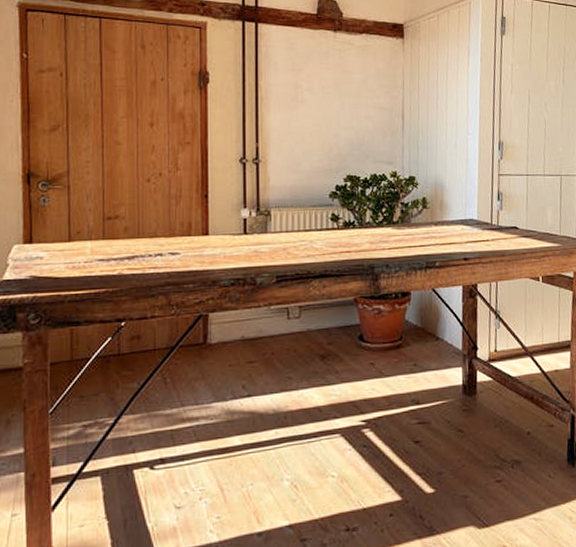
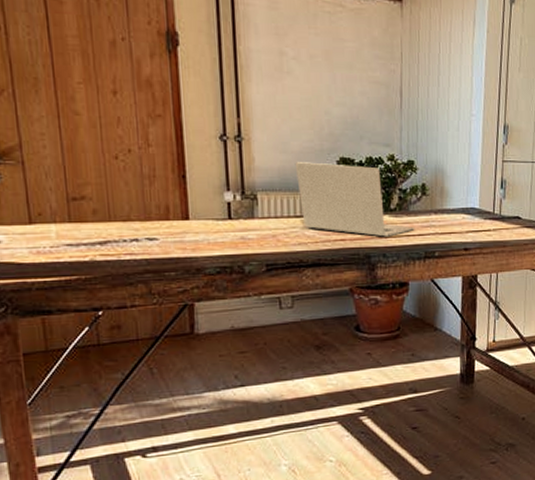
laptop: none [306,180,416,249] -> present [295,162,415,237]

